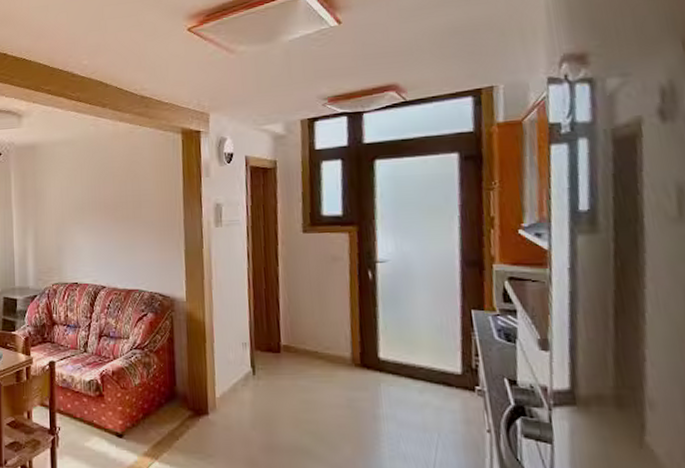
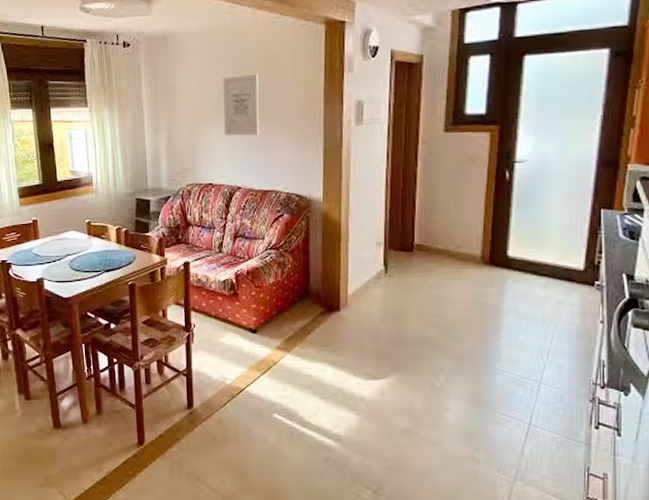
wall art: none [87,179,123,237] -> present [223,74,260,136]

